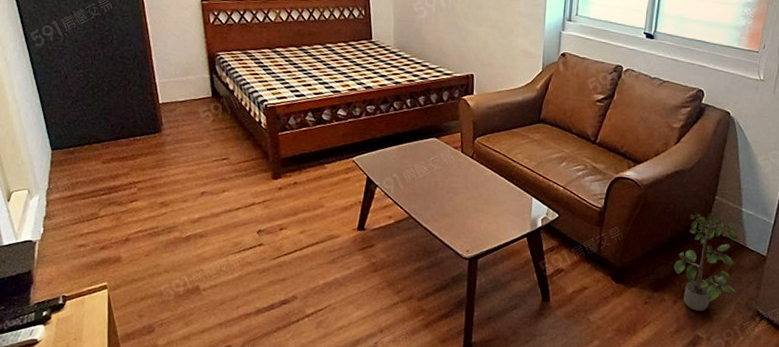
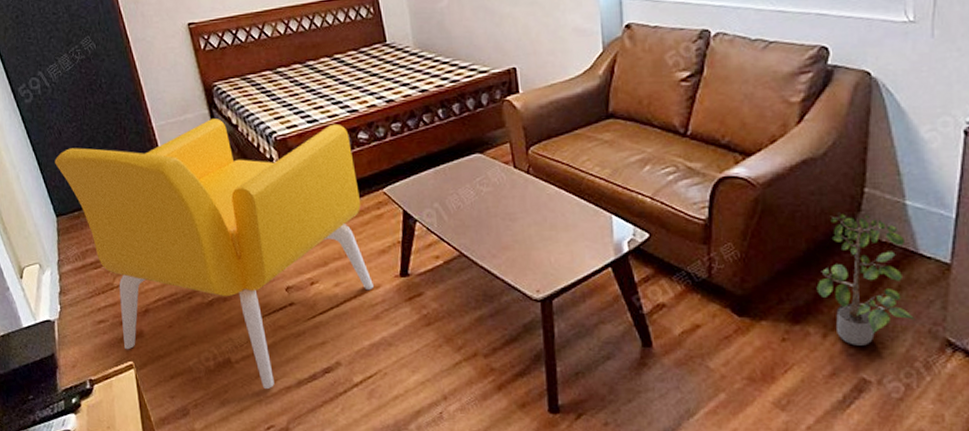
armchair: none [57,82,334,314] -> present [55,119,373,389]

